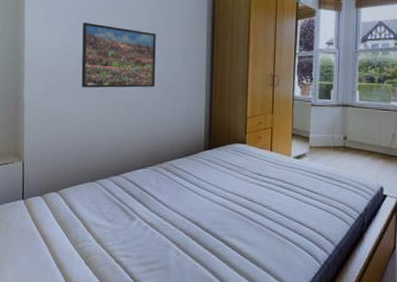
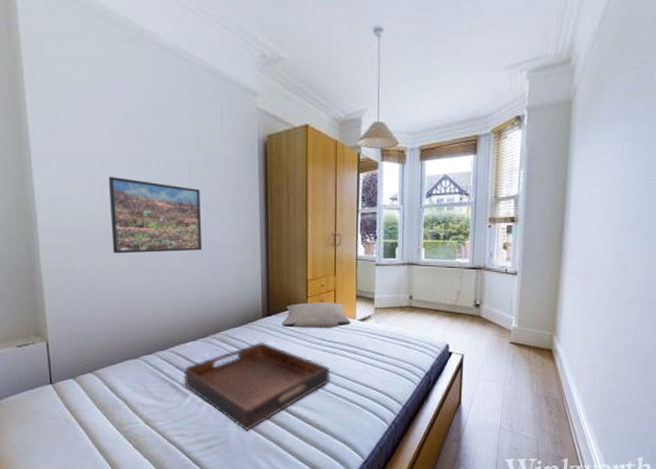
serving tray: none [132,172,266,258] -> present [184,341,331,431]
pillow: none [221,138,286,164] -> present [282,302,351,328]

